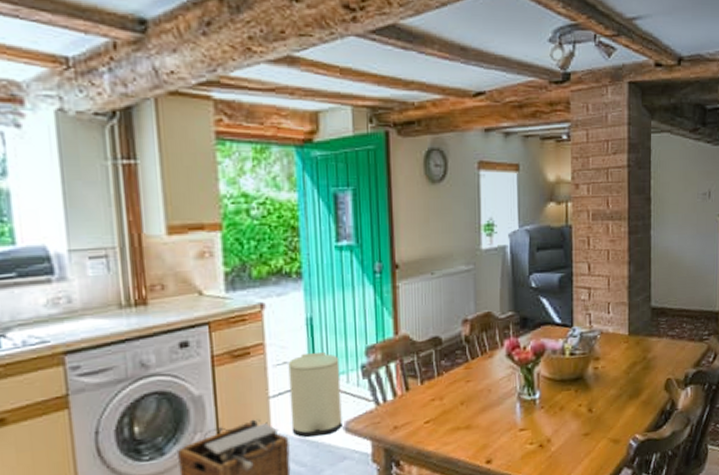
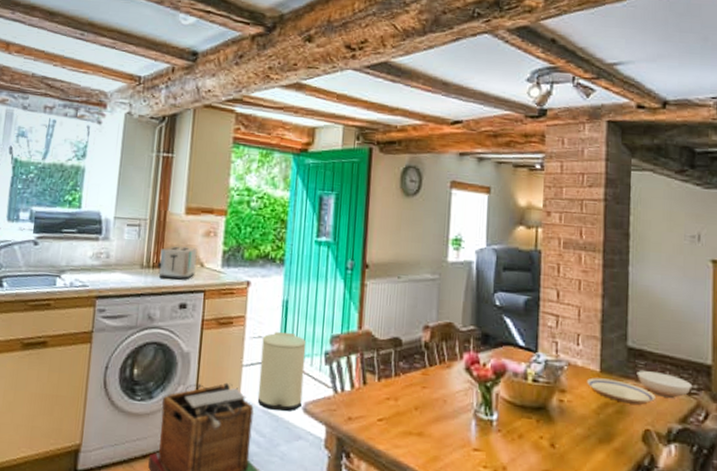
toaster: none [140,274,193,316] -> present [157,245,198,280]
plate: none [618,339,675,359] -> present [587,377,656,405]
bowl: none [659,325,704,347] -> present [636,371,693,398]

